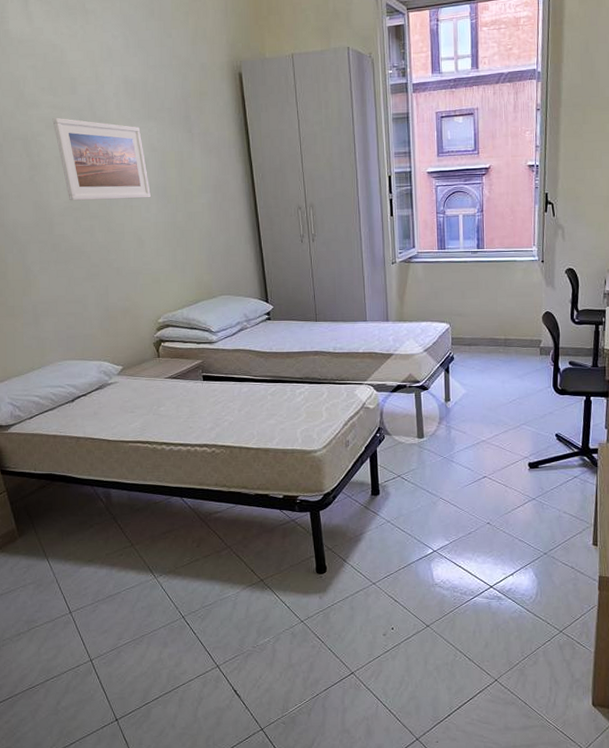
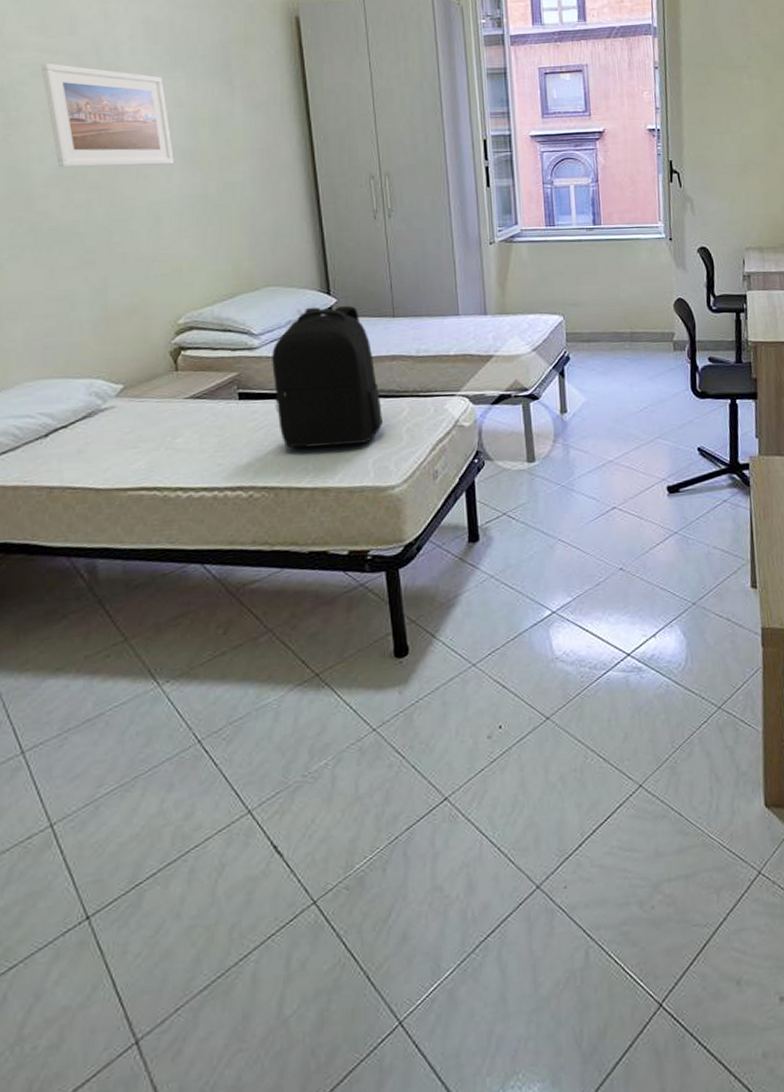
backpack: none [226,311,308,419] -> present [272,305,383,449]

